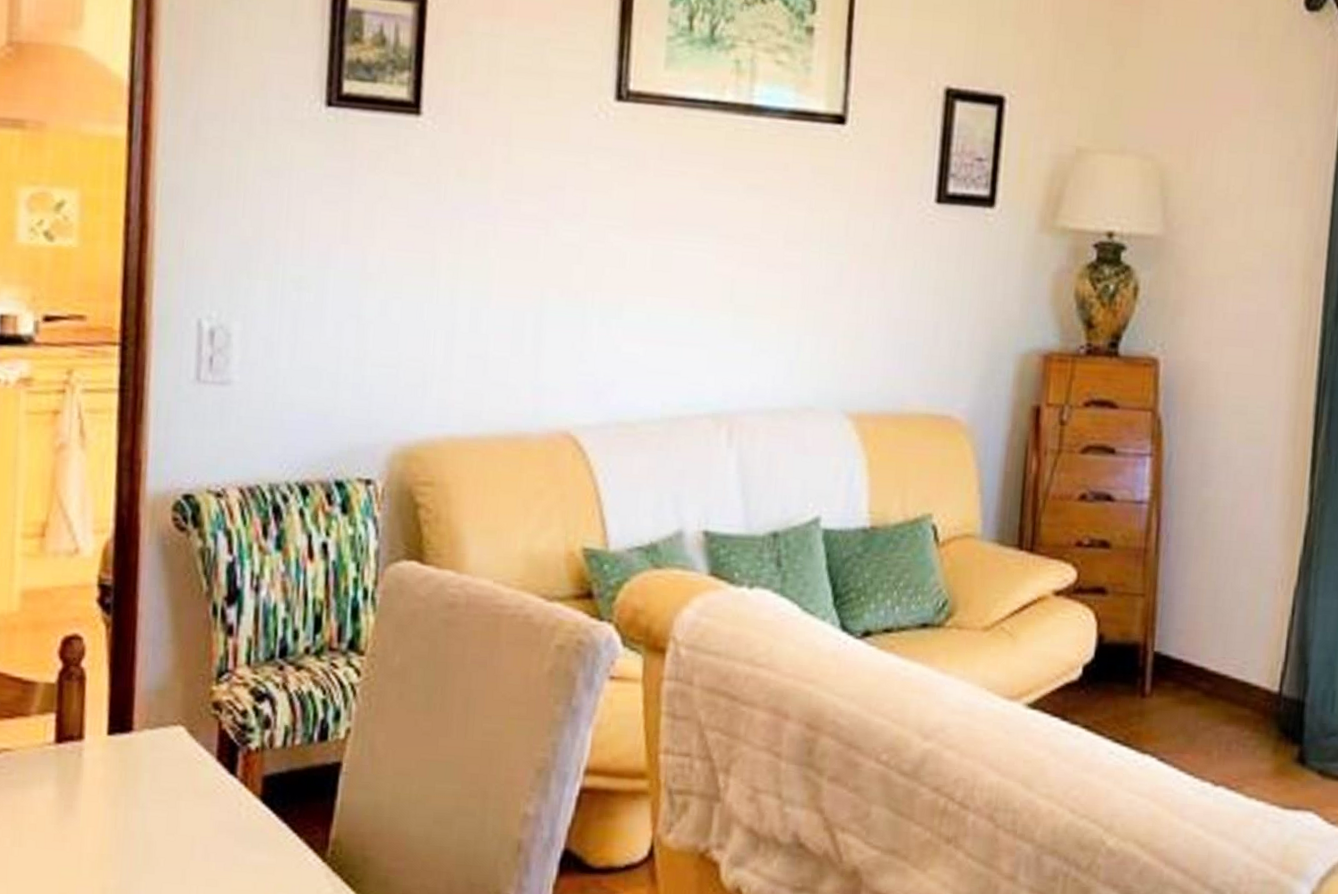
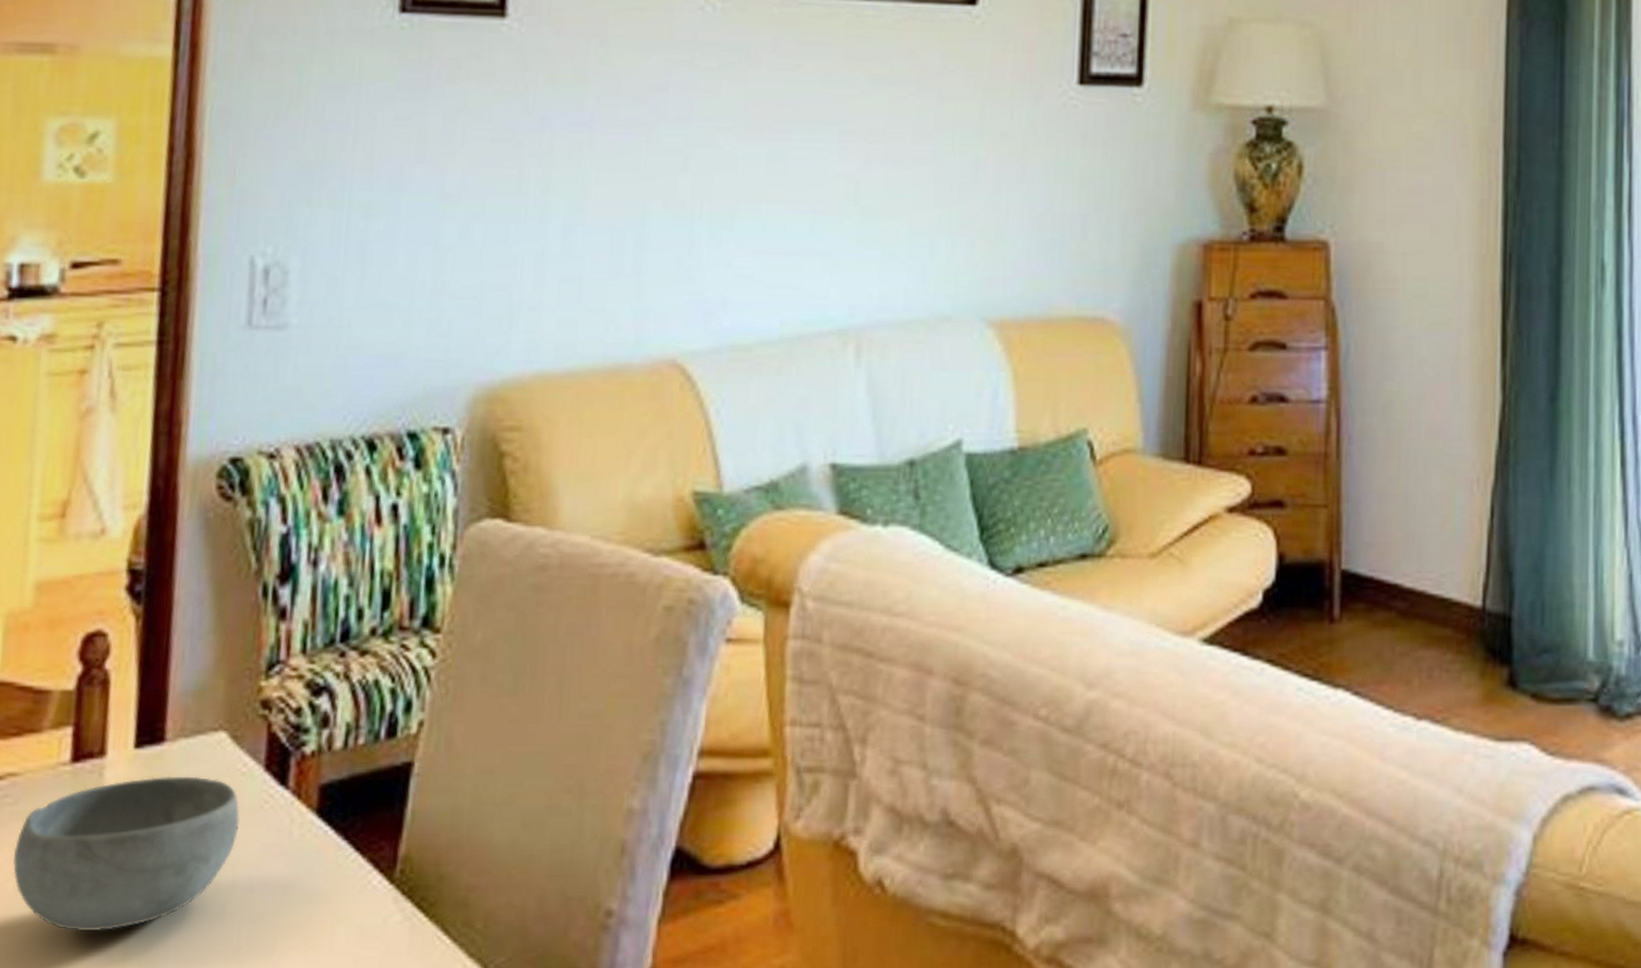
bowl: none [9,760,197,884] -> present [12,776,240,932]

